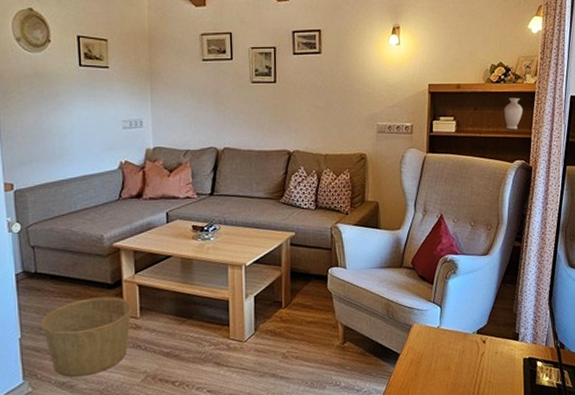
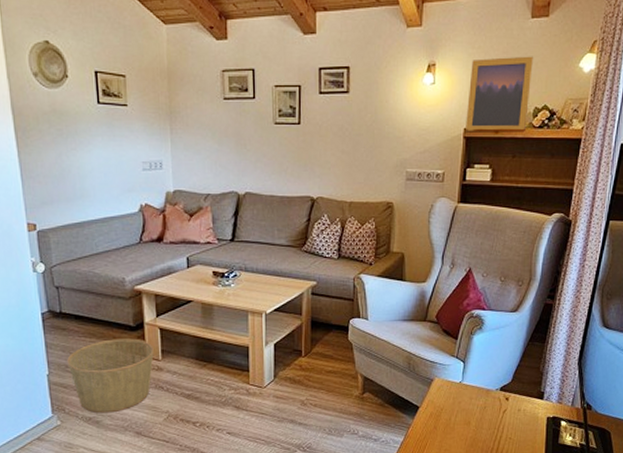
picture frame: none [430,19,487,88] -> present [465,56,533,132]
vase: present [503,97,523,130] -> none [544,144,566,180]

